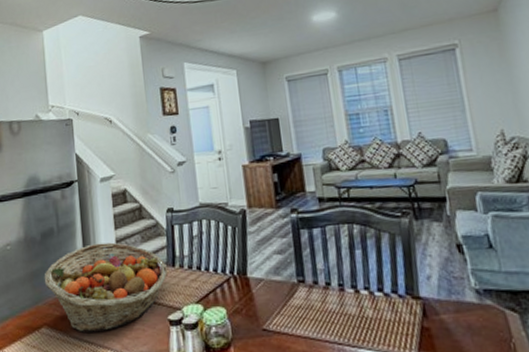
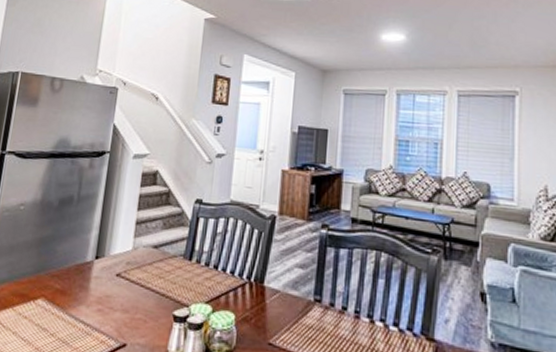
fruit basket: present [44,242,168,332] -> none [51,220,183,315]

